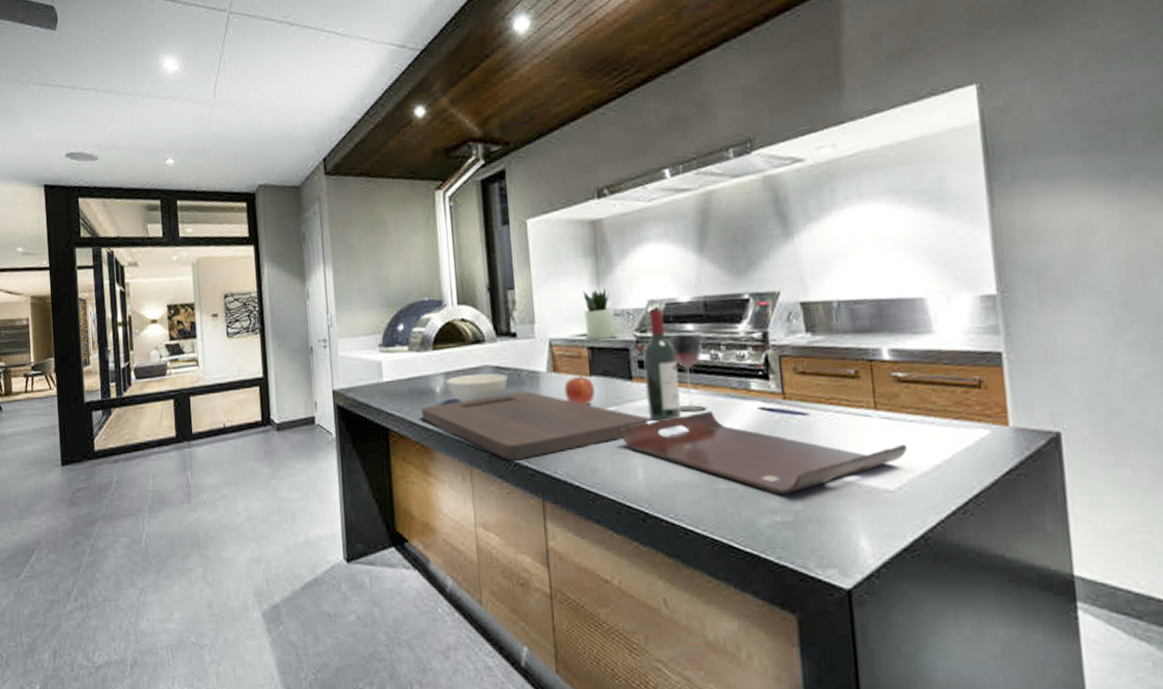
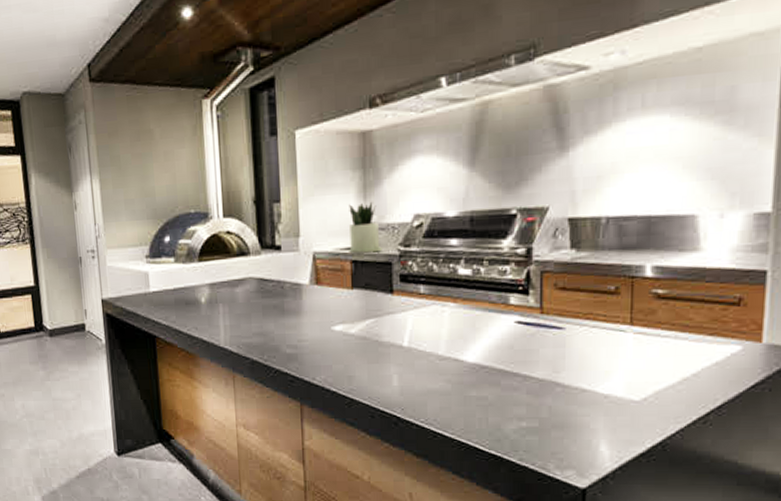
cutting board: present [421,392,649,461] -> none [186,303,407,368]
bowl: present [445,373,508,403] -> none [210,285,271,313]
fruit: present [564,374,596,405] -> none [326,287,357,317]
serving tray: present [619,410,908,495] -> none [377,323,658,403]
wine bottle: present [643,308,682,422] -> none [405,223,440,334]
wineglass: present [668,333,707,413] -> none [431,247,466,326]

